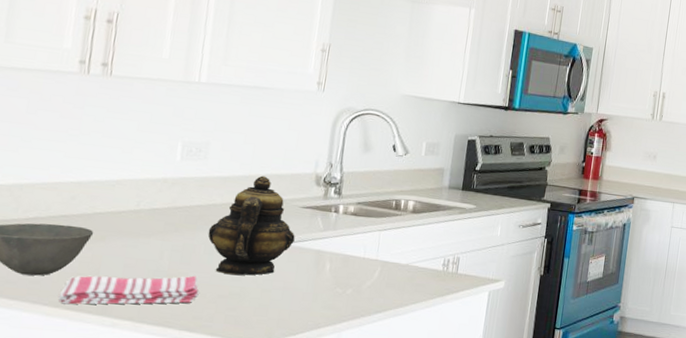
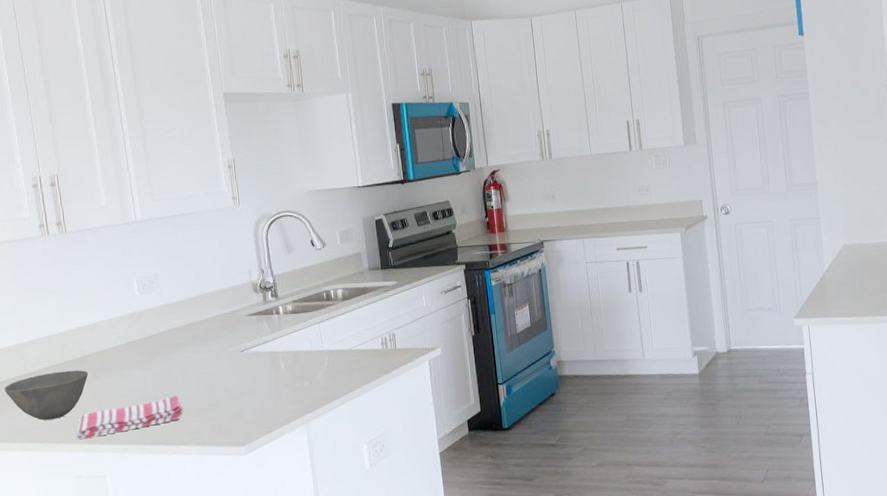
teapot: present [208,175,295,276] -> none [177,293,249,389]

